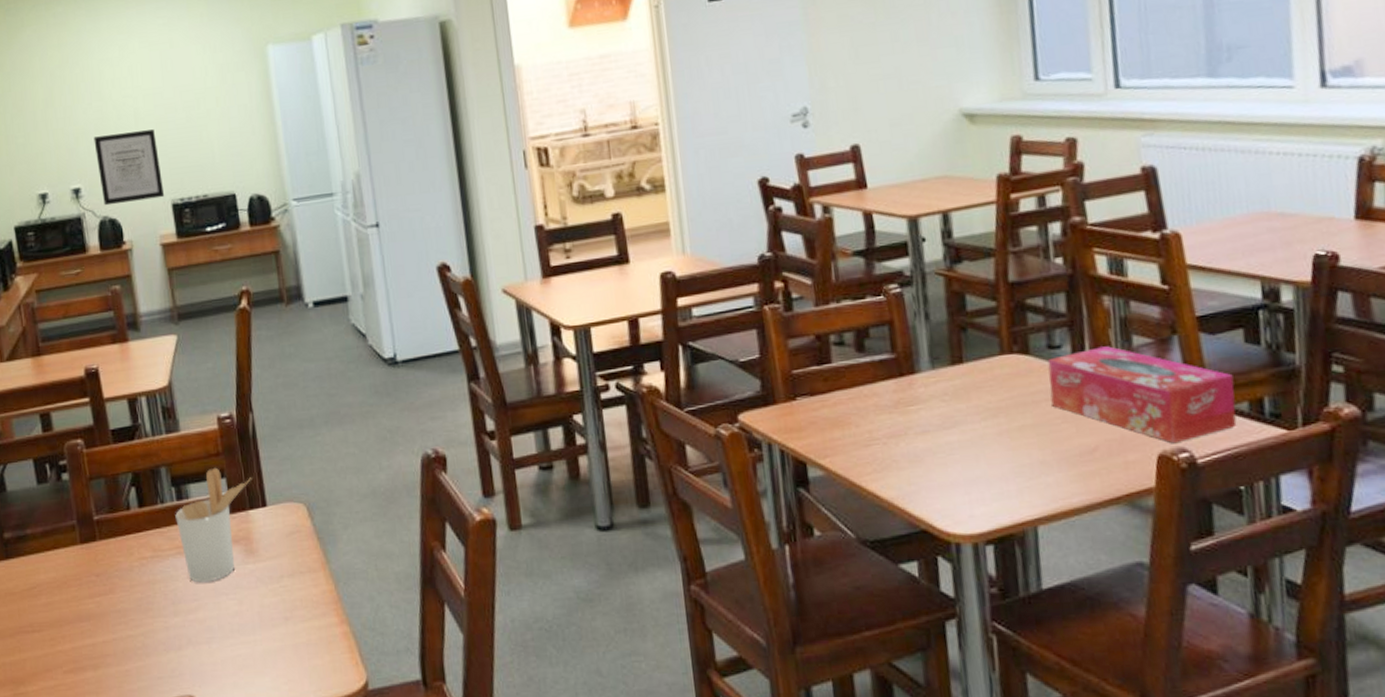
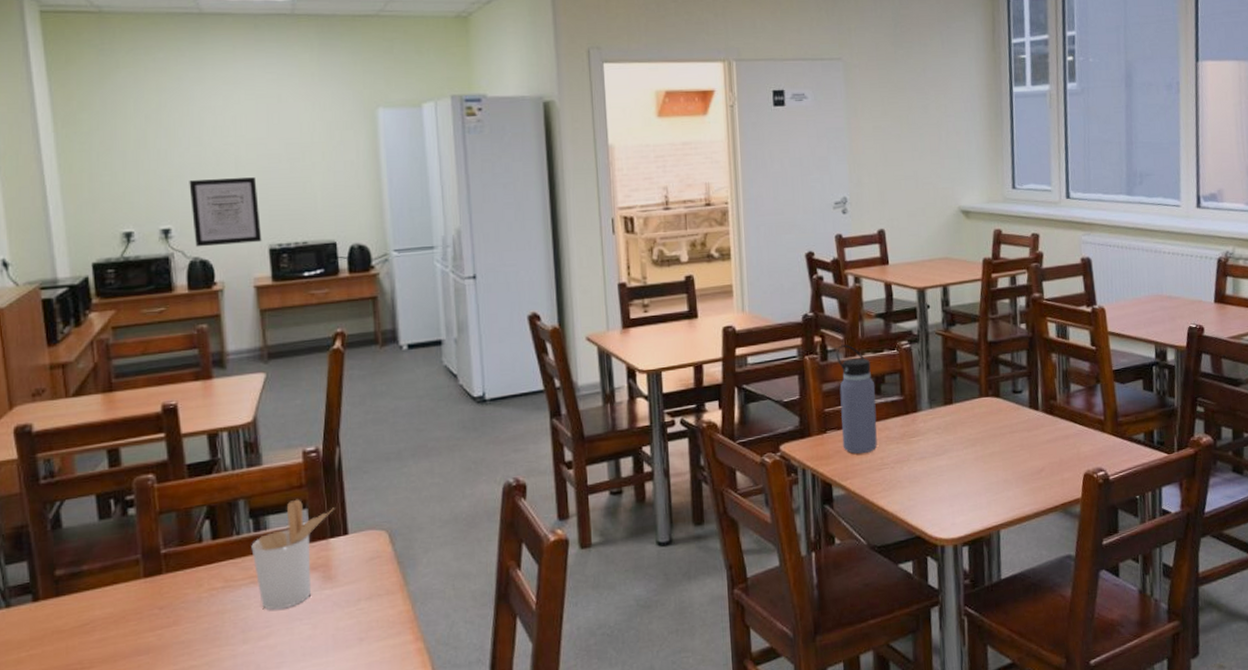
water bottle: none [803,290,864,426] -> present [836,344,878,454]
tissue box: present [1047,346,1237,444] -> none [1012,391,1136,465]

